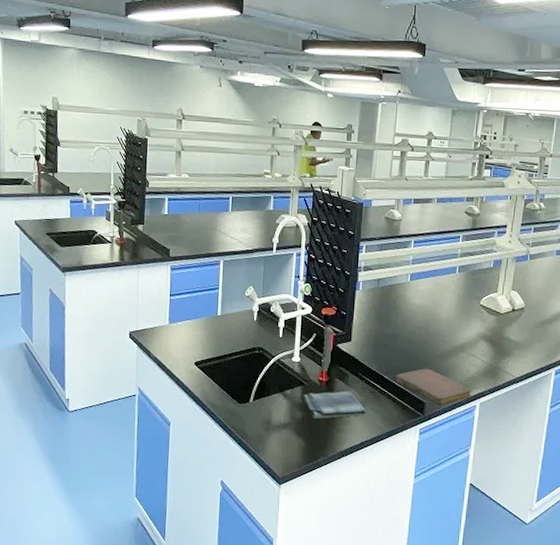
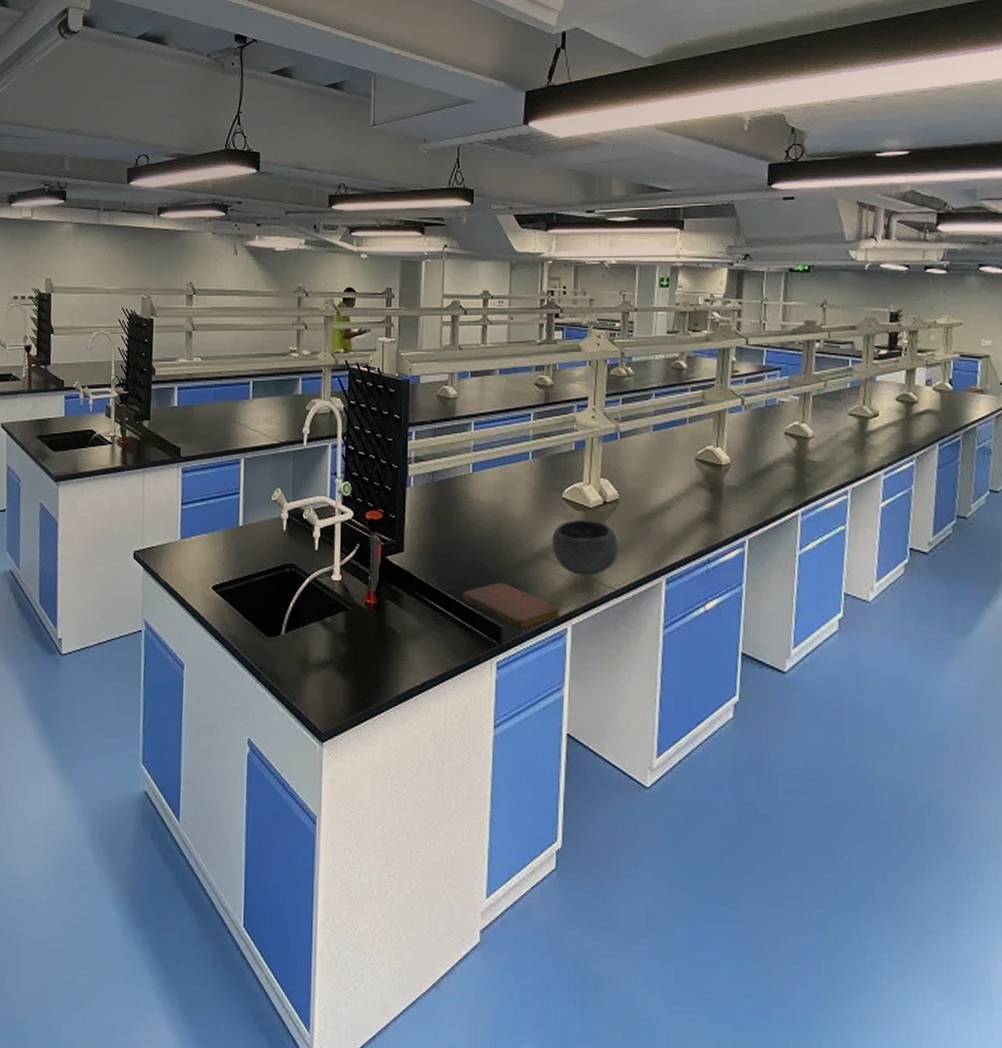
dish towel: present [303,390,367,419] -> none [346,615,428,654]
bowl: none [469,322,521,366] -> present [552,520,619,575]

